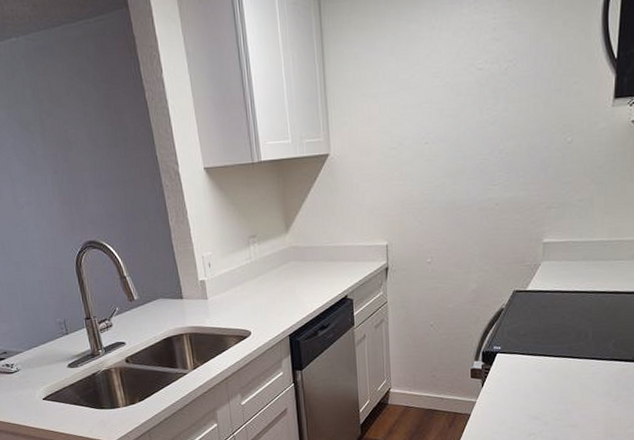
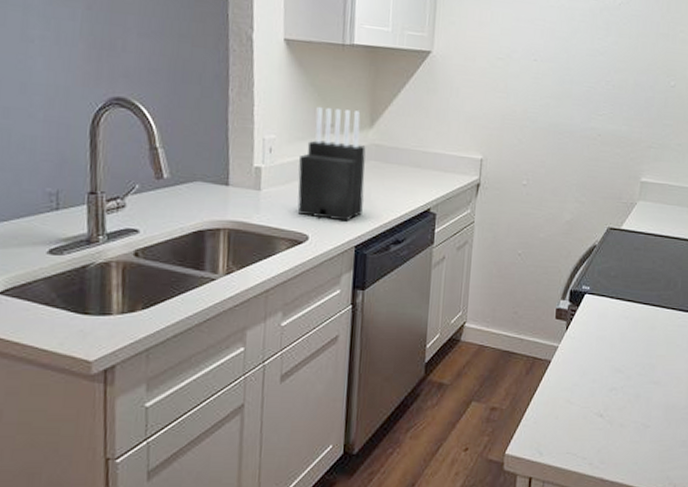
knife block: none [233,220,291,316] -> present [297,106,366,222]

